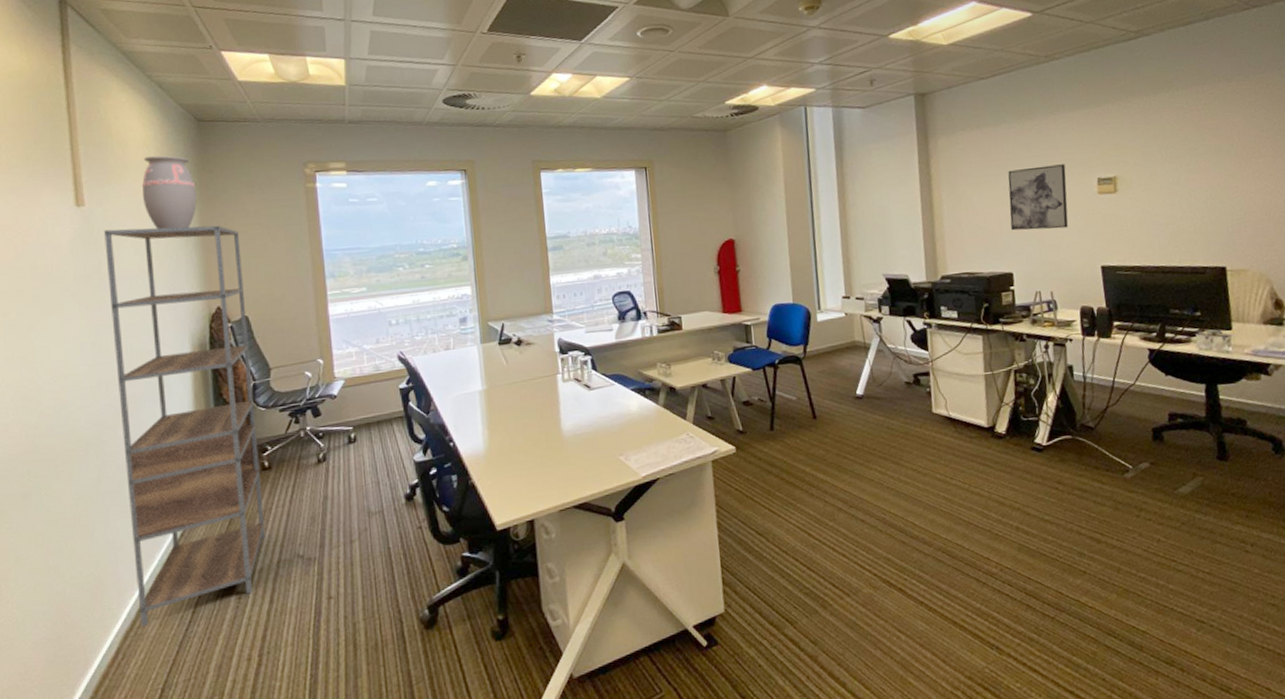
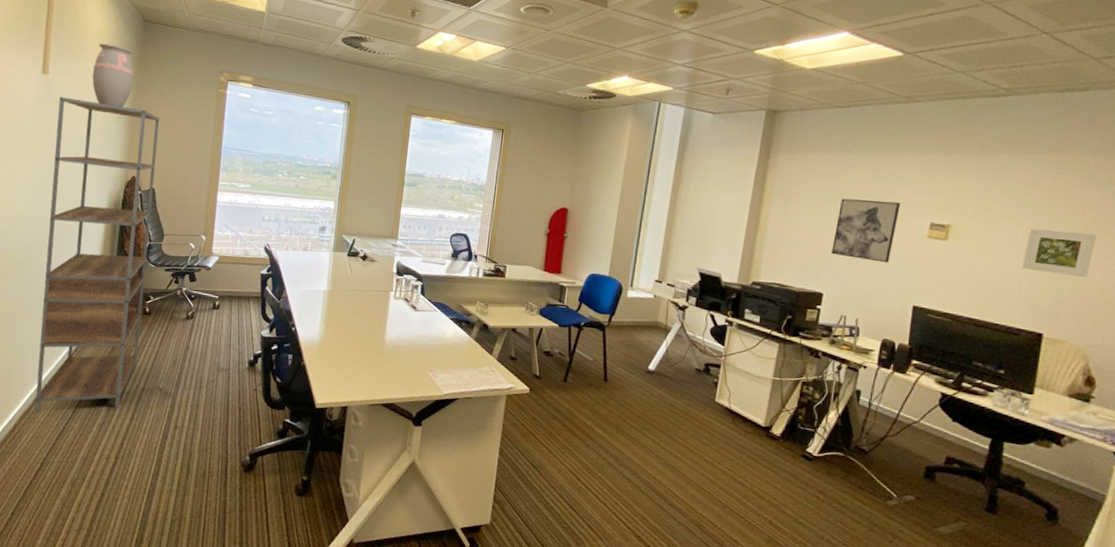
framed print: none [1189,158,1252,206] -> present [1022,229,1097,278]

